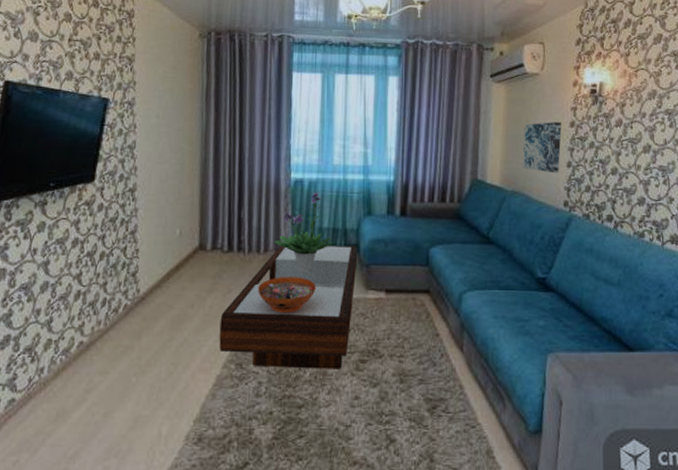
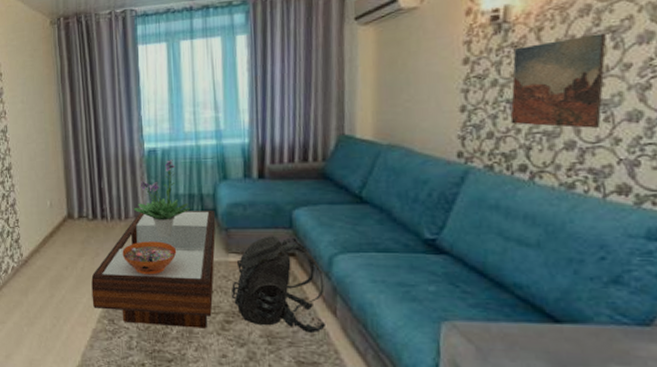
backpack: none [368,273,454,370] -> present [232,236,327,334]
wall art: present [522,122,562,174] -> none [400,60,452,121]
wall art: none [602,114,665,188] -> present [510,33,607,129]

